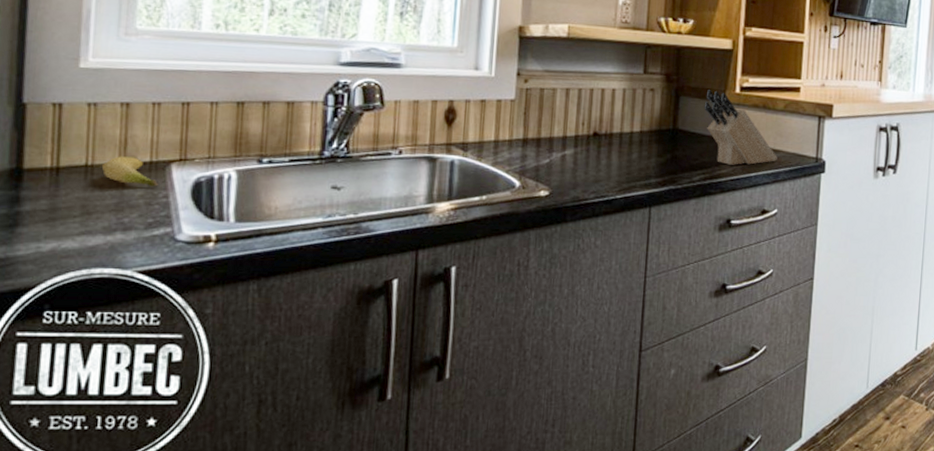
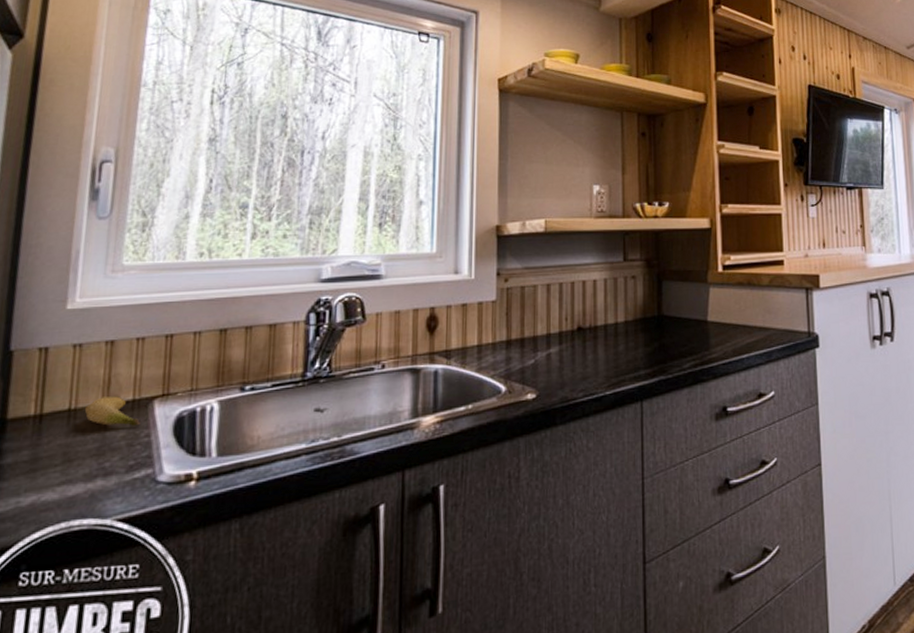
knife block: present [704,90,777,165] -> none [687,271,768,348]

